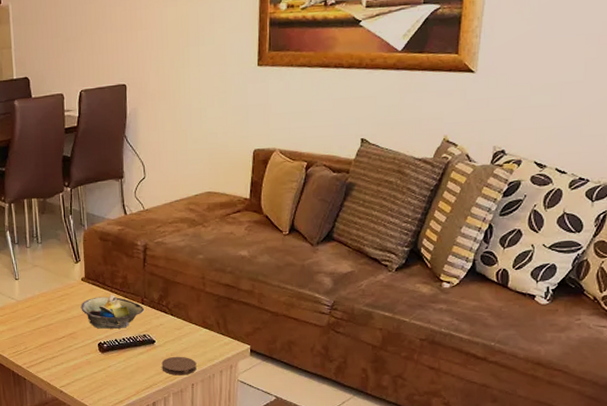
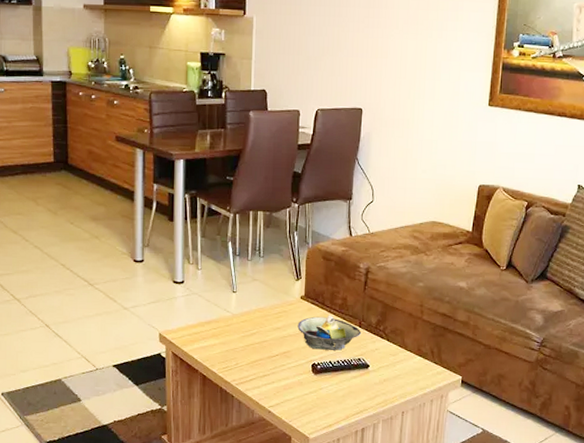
coaster: present [161,356,197,376] -> none [373,382,408,403]

